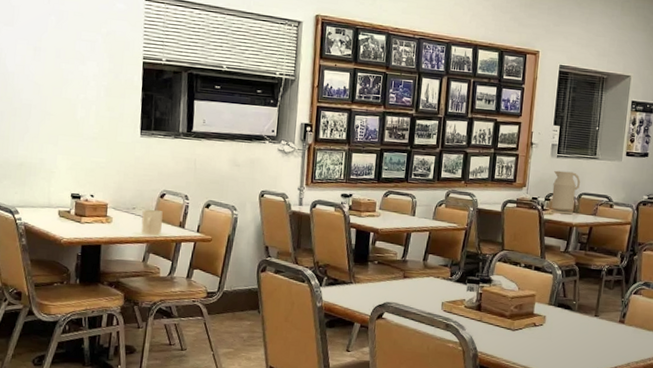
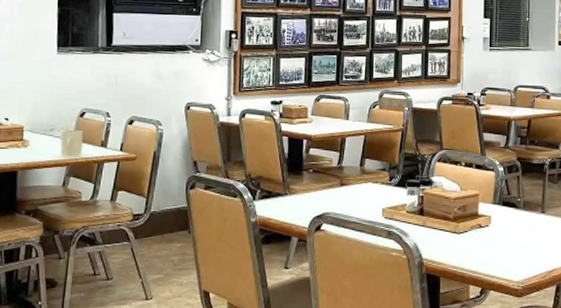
water jug: present [550,170,581,215] -> none [487,64,516,109]

